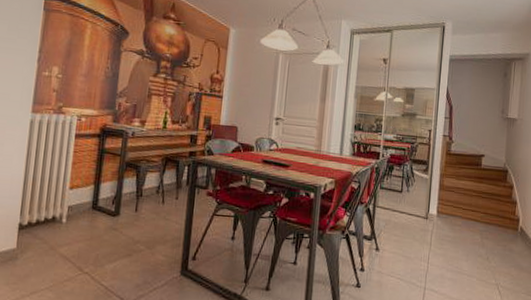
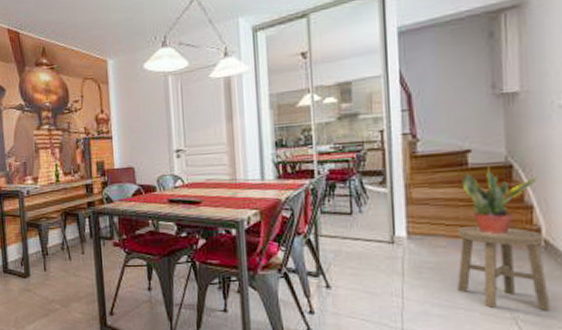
stool: none [465,212,521,280] -> present [457,226,551,311]
potted plant: none [476,167,521,221] -> present [462,164,537,235]

